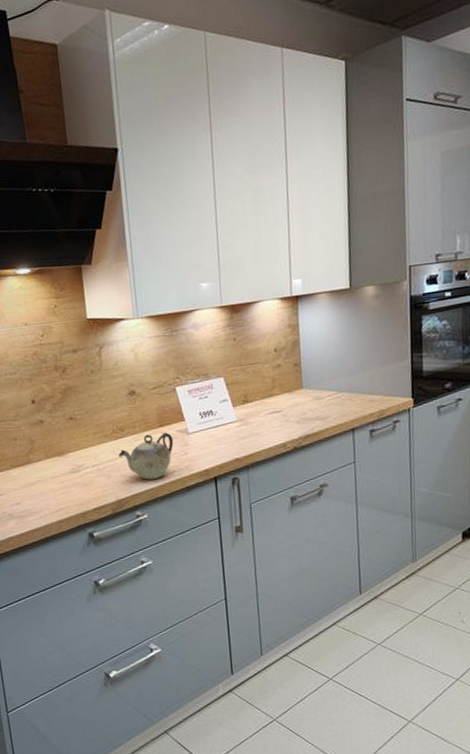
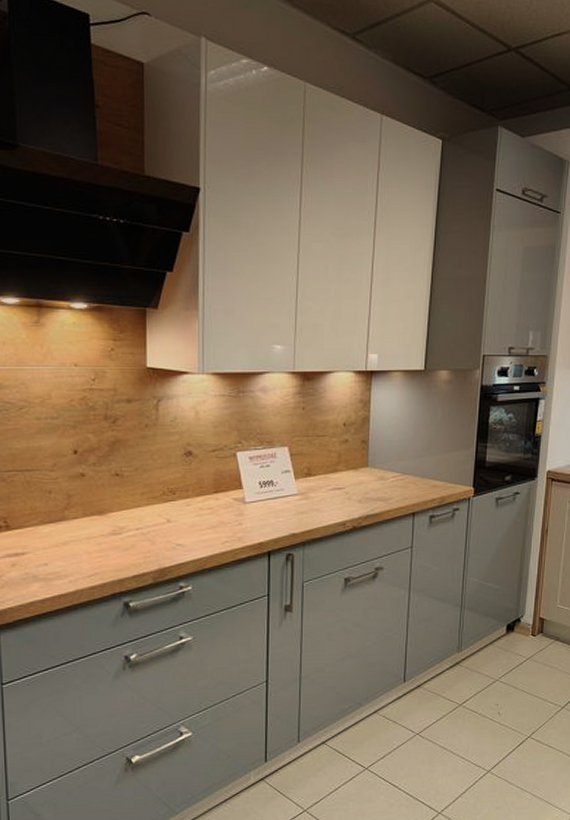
teapot: present [118,432,174,480] -> none [166,499,229,549]

